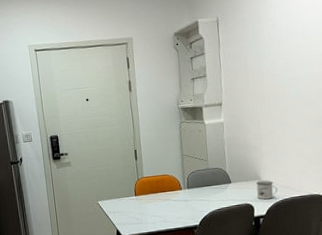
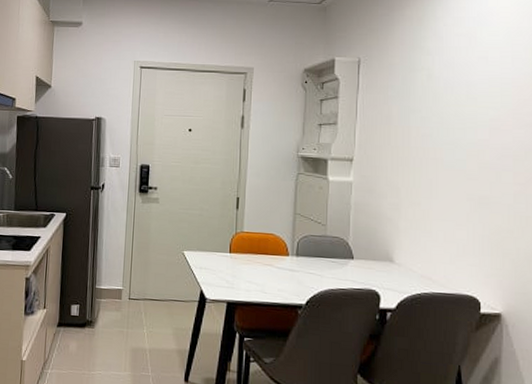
mug: present [256,180,278,200] -> none [387,263,415,290]

